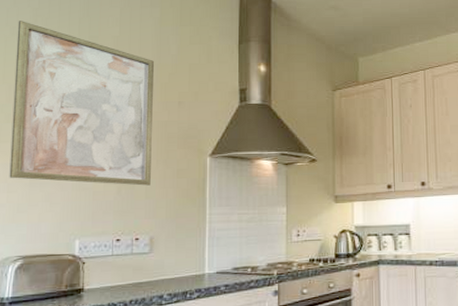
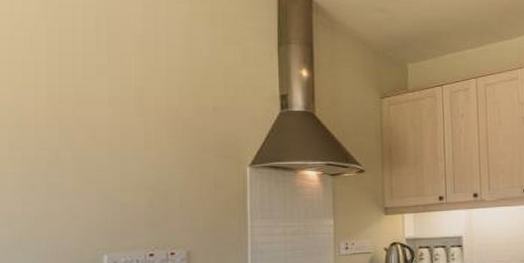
wall art: present [9,21,154,186] -> none [23,14,185,197]

